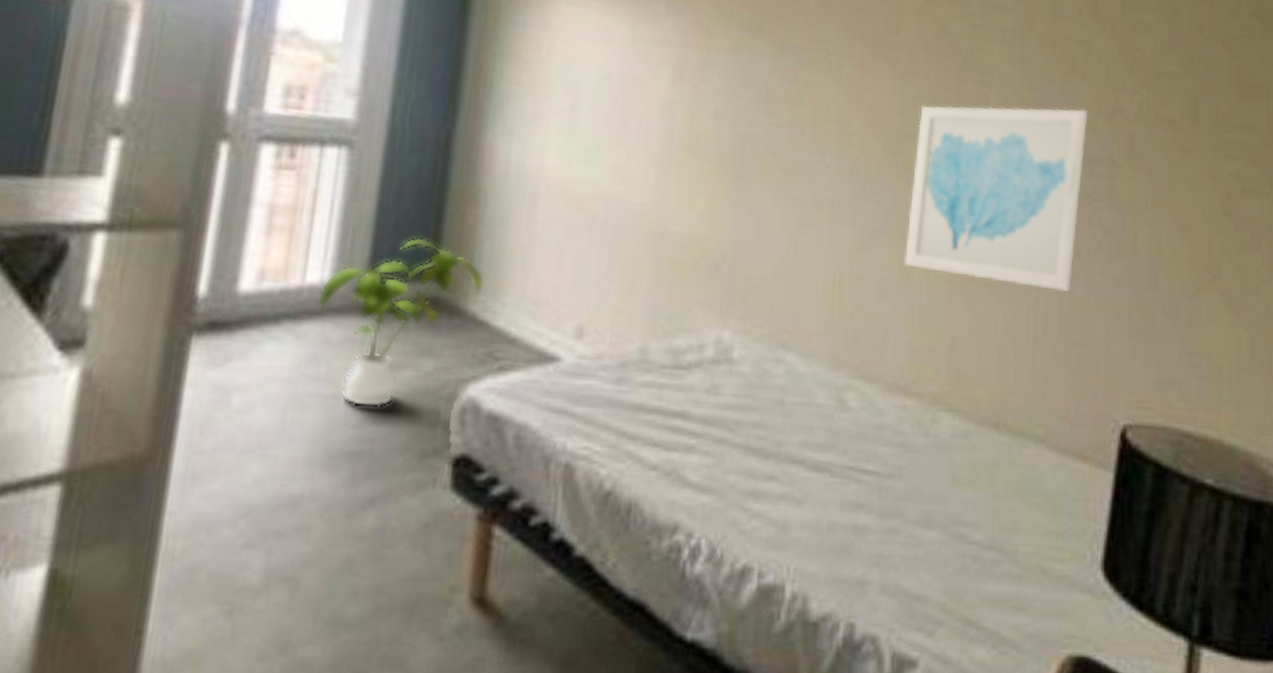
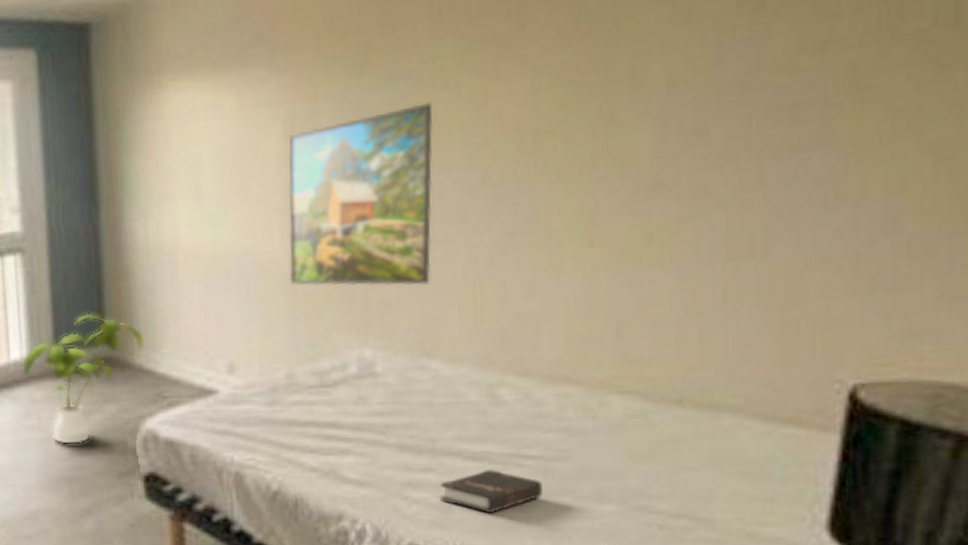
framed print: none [657,80,815,269] -> present [287,103,433,286]
hardback book: none [780,483,877,533] -> present [440,470,543,513]
wall art: present [903,105,1089,293] -> none [551,49,788,262]

